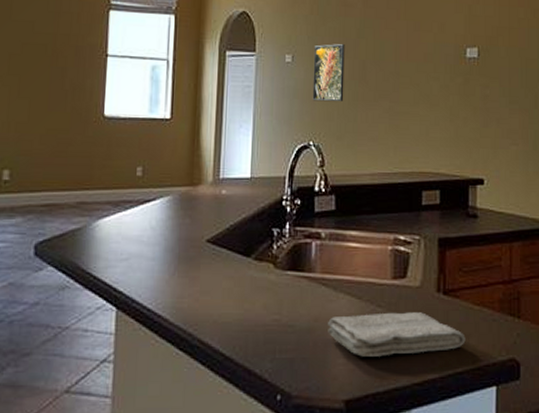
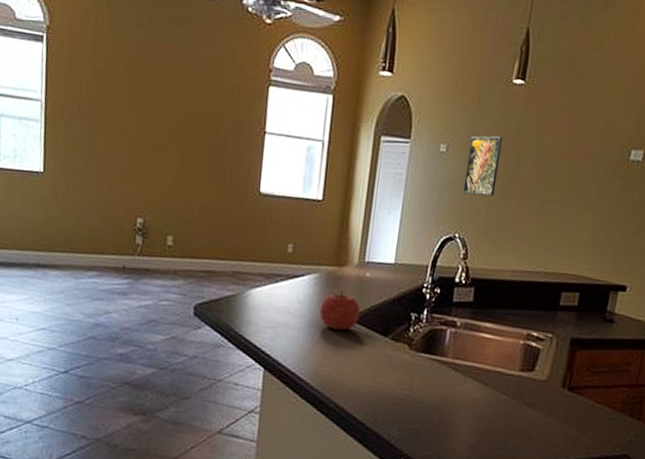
fruit: none [175,211,219,256] -> present [319,290,361,331]
washcloth: present [328,312,466,357] -> none [453,398,583,440]

